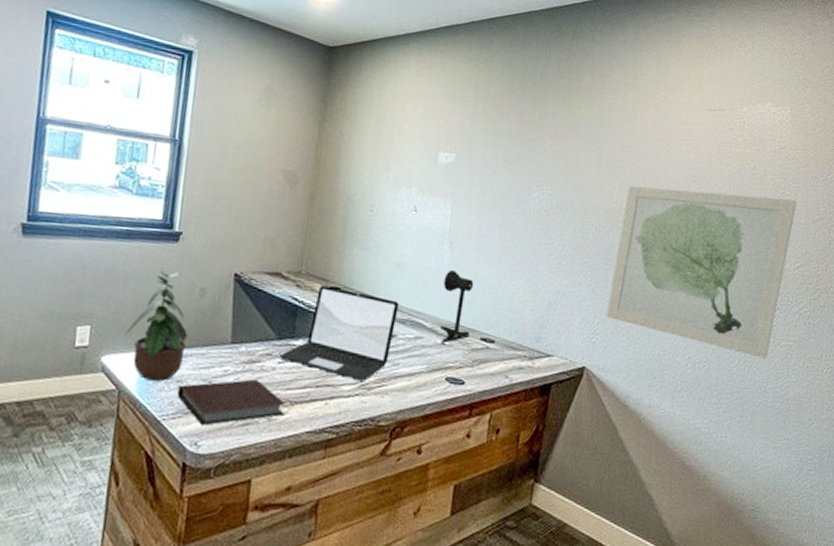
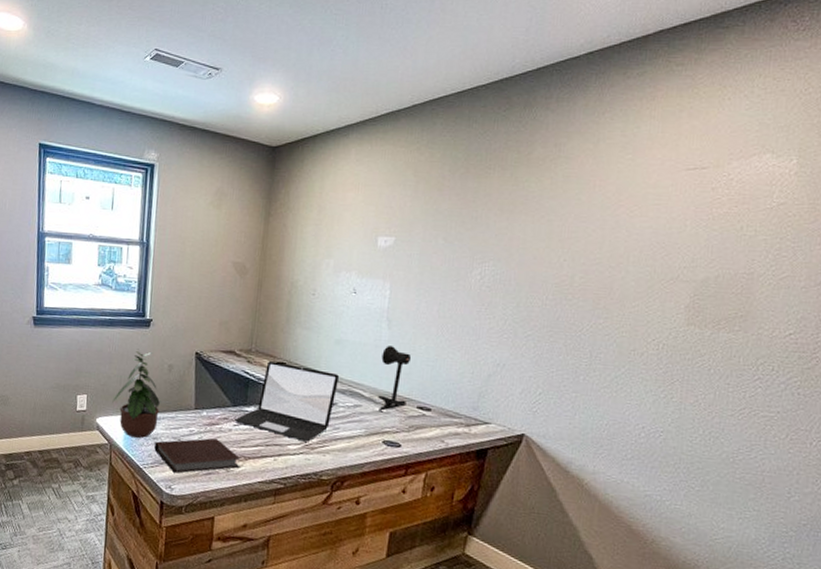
wall art: present [606,185,797,359] -> none [549,256,796,430]

